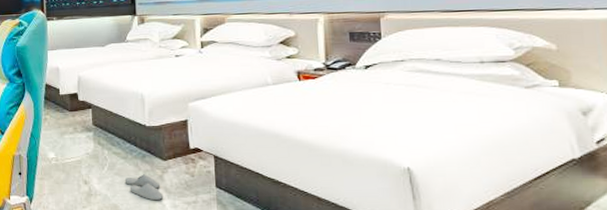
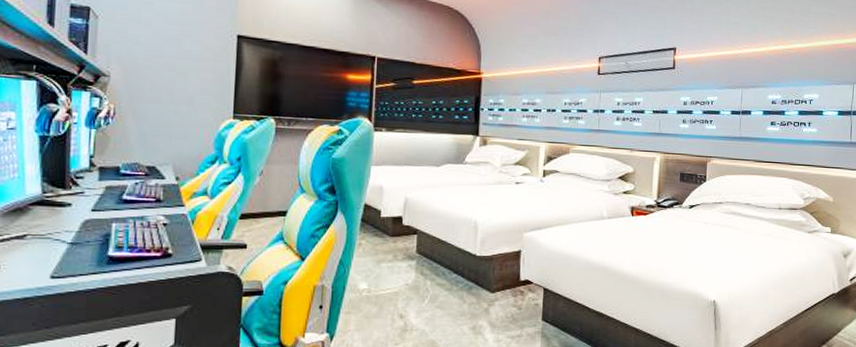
slippers: present [124,174,164,201] -> none [446,307,487,336]

